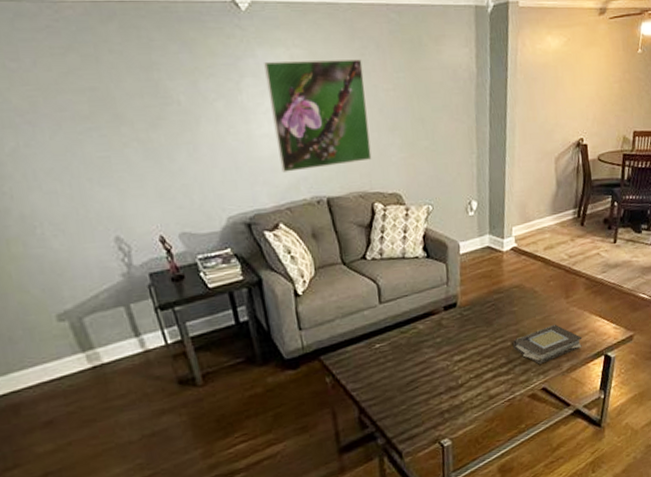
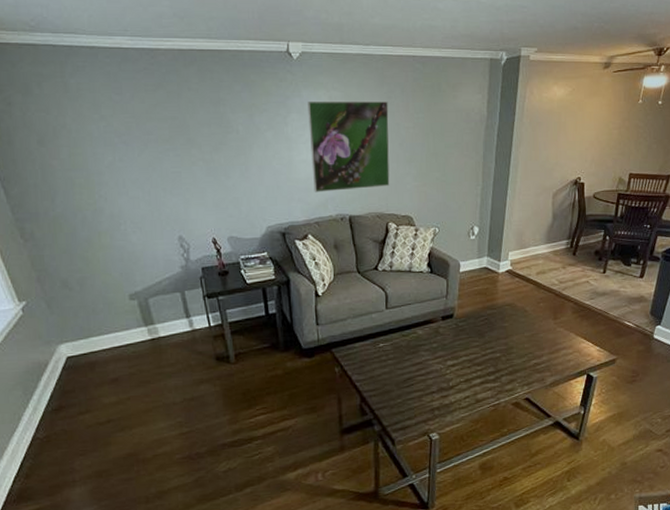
book: present [512,324,583,365] -> none [501,341,567,376]

